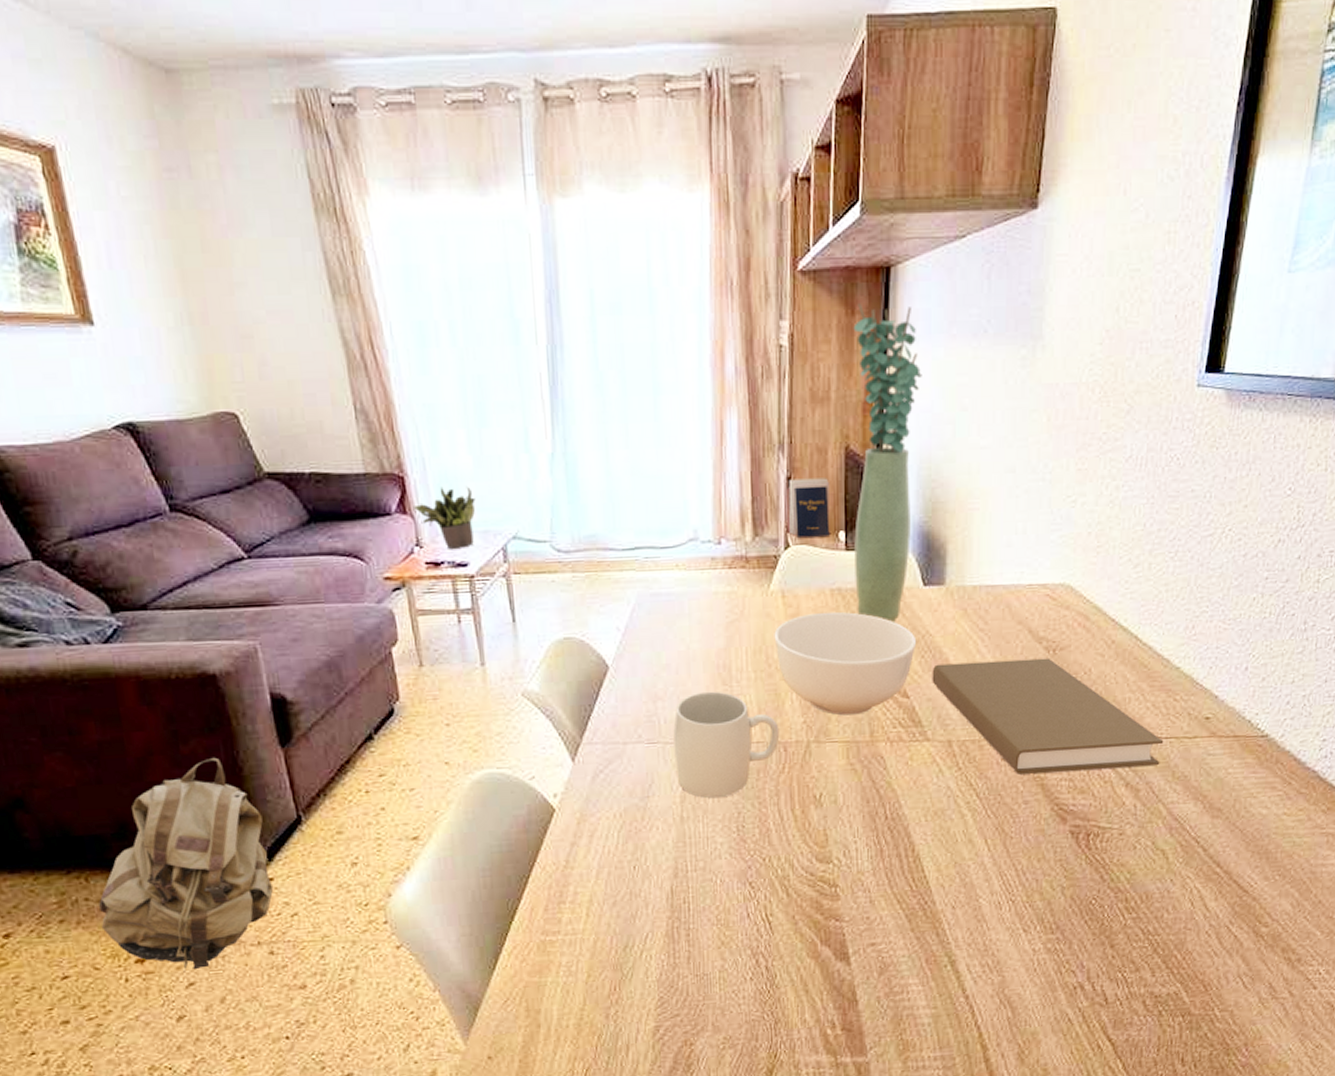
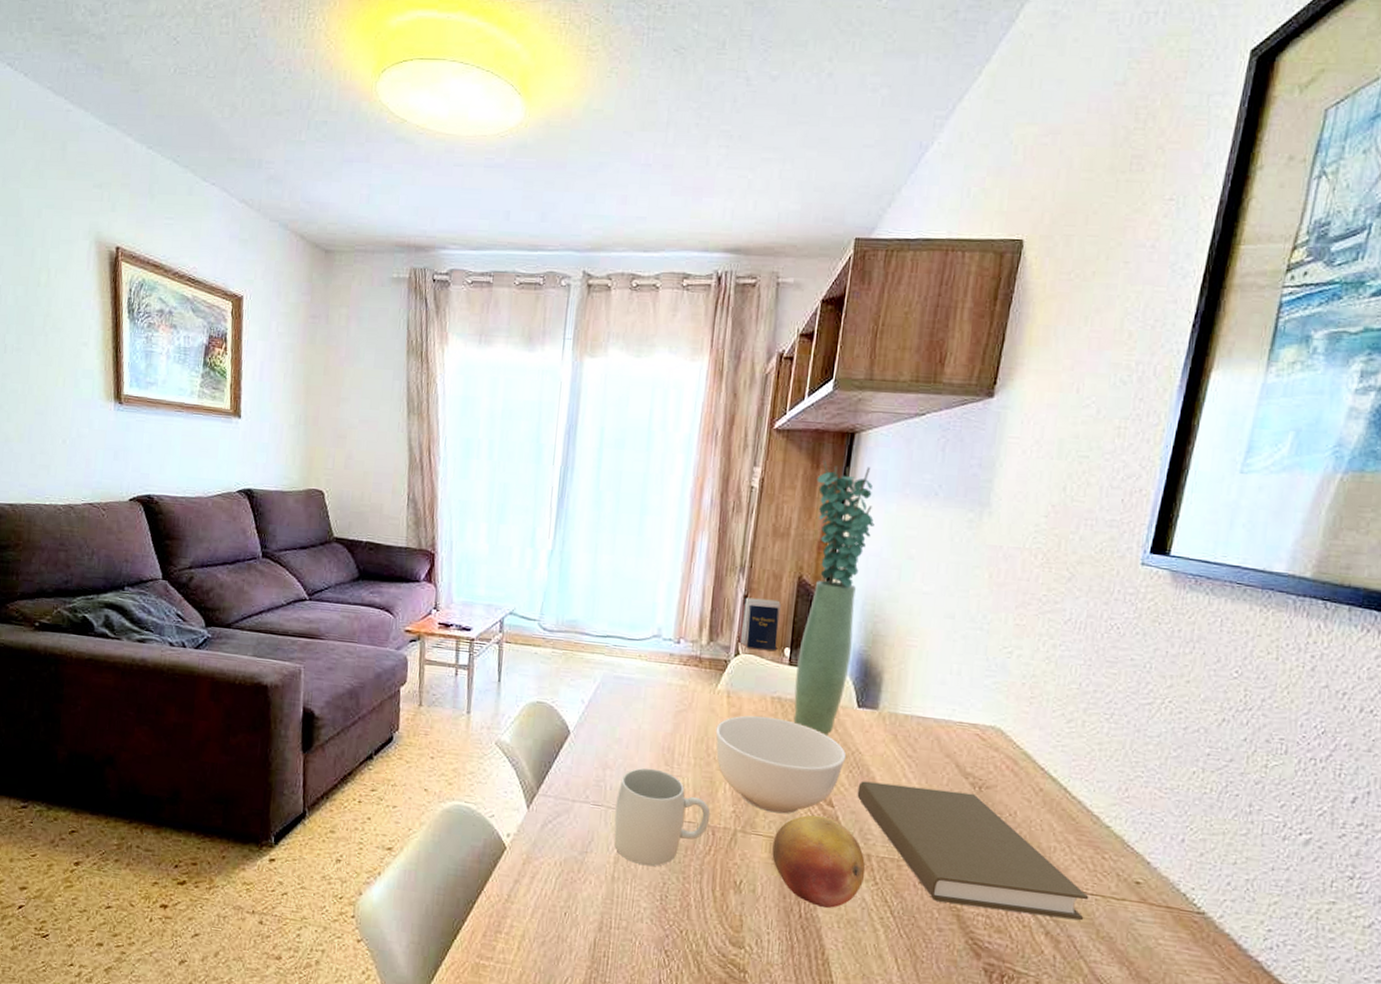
backpack: present [99,757,274,973] -> none [143,751,277,924]
potted plant: present [412,487,476,549] -> none [437,565,486,616]
fruit: none [850,709,948,804] -> present [772,815,866,908]

